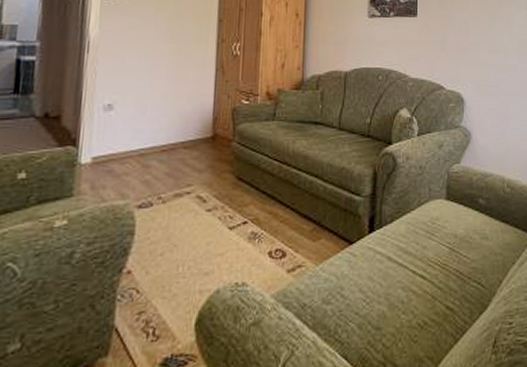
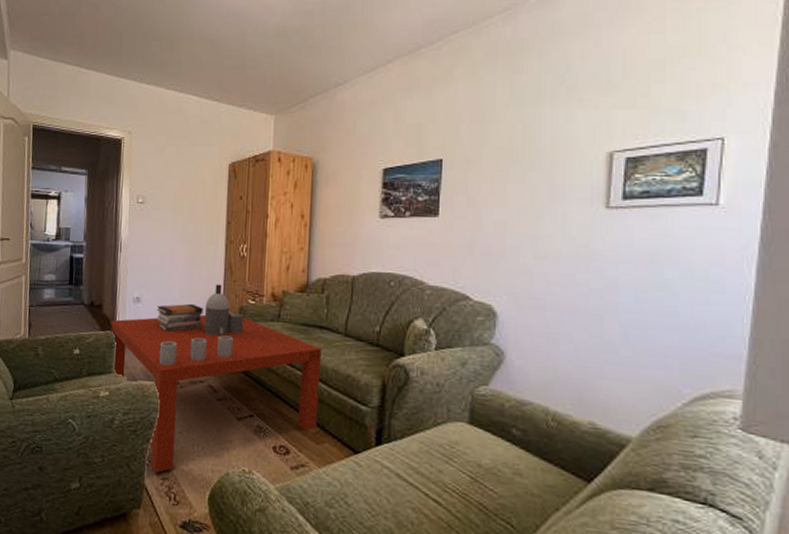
coffee table: none [72,85,317,309] -> present [110,284,322,474]
book stack: none [133,107,191,142] -> present [156,303,203,332]

